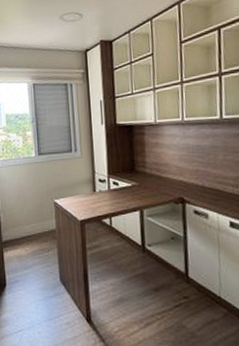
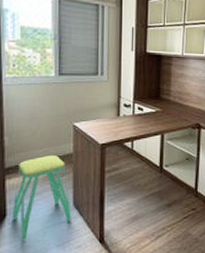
stool: none [10,230,59,309] -> present [12,154,71,240]

